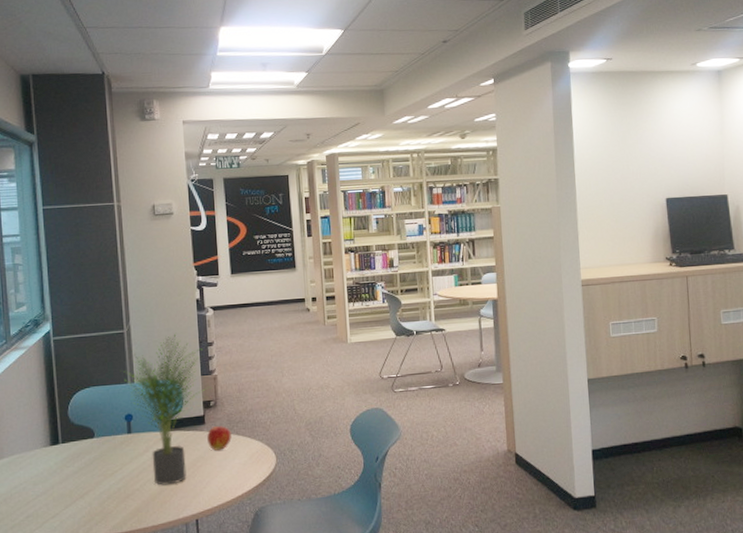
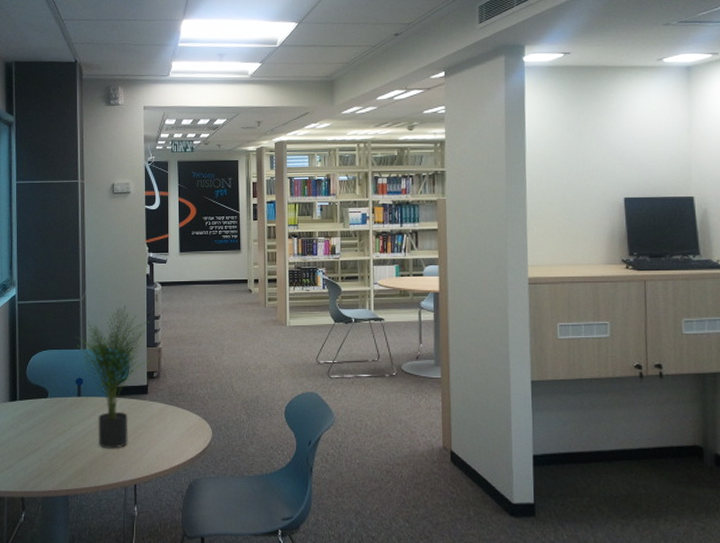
apple: present [207,426,232,451] -> none [149,397,172,420]

